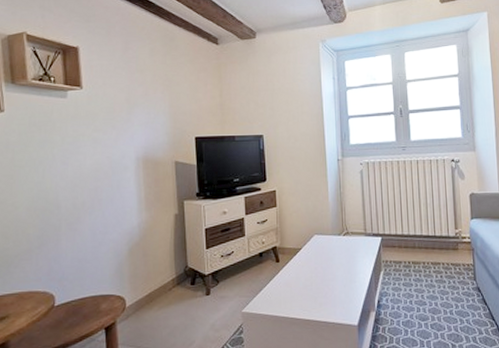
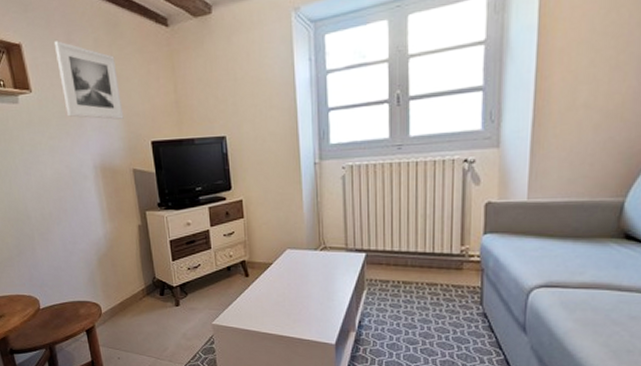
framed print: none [111,48,171,117] -> present [54,41,124,120]

